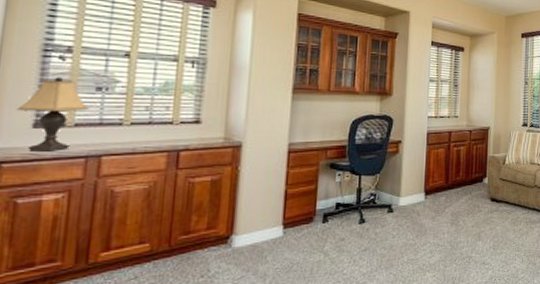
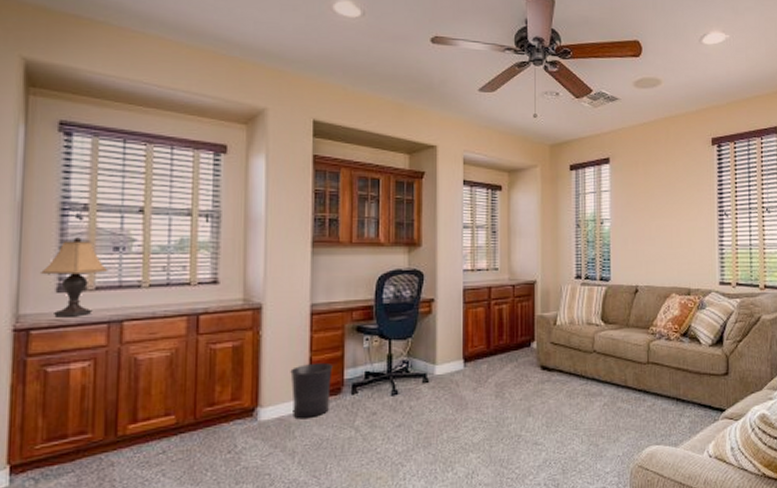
waste bin: none [266,195,306,246] -> present [290,362,333,419]

